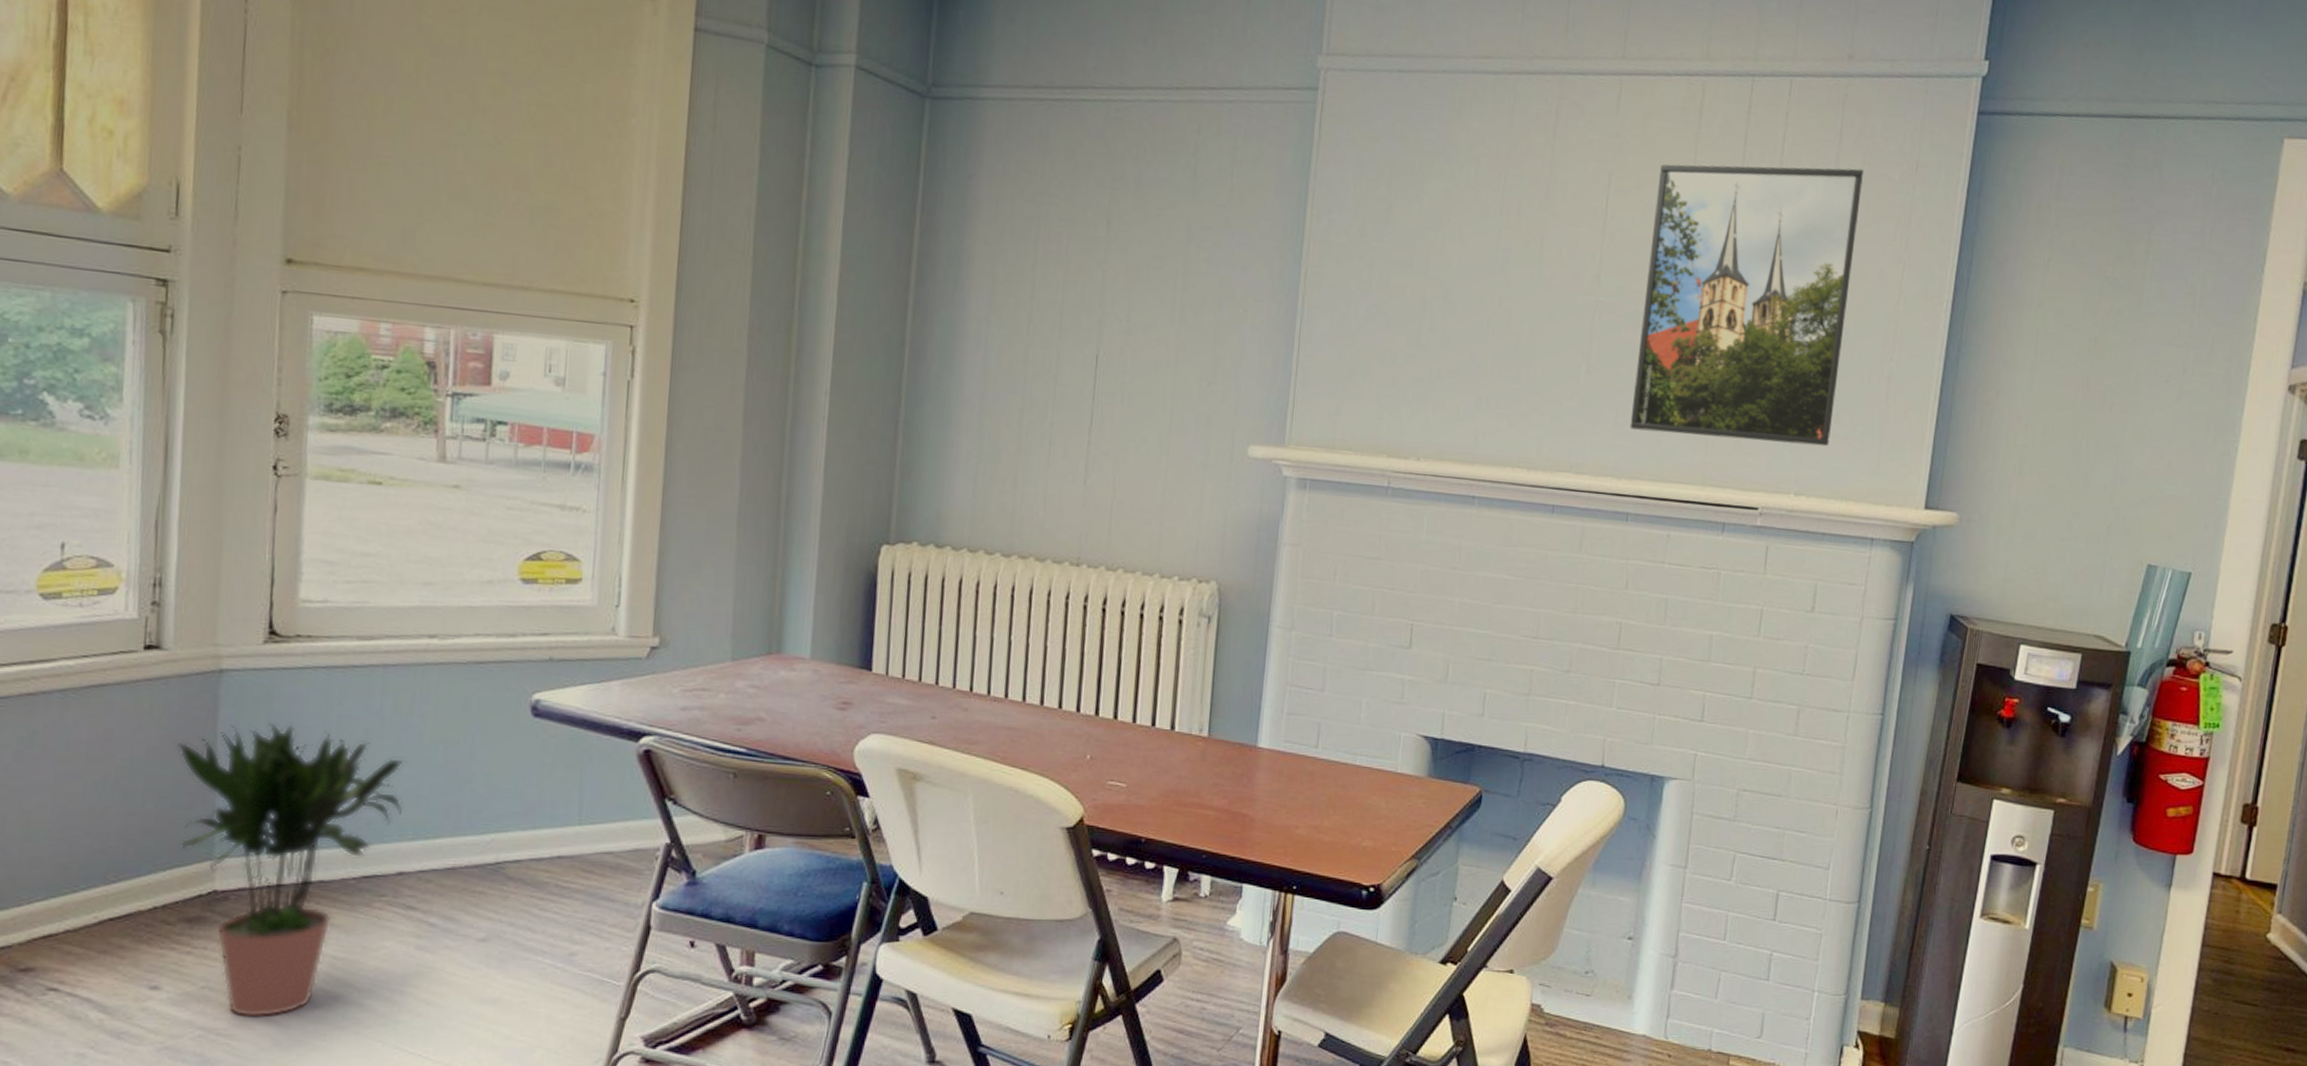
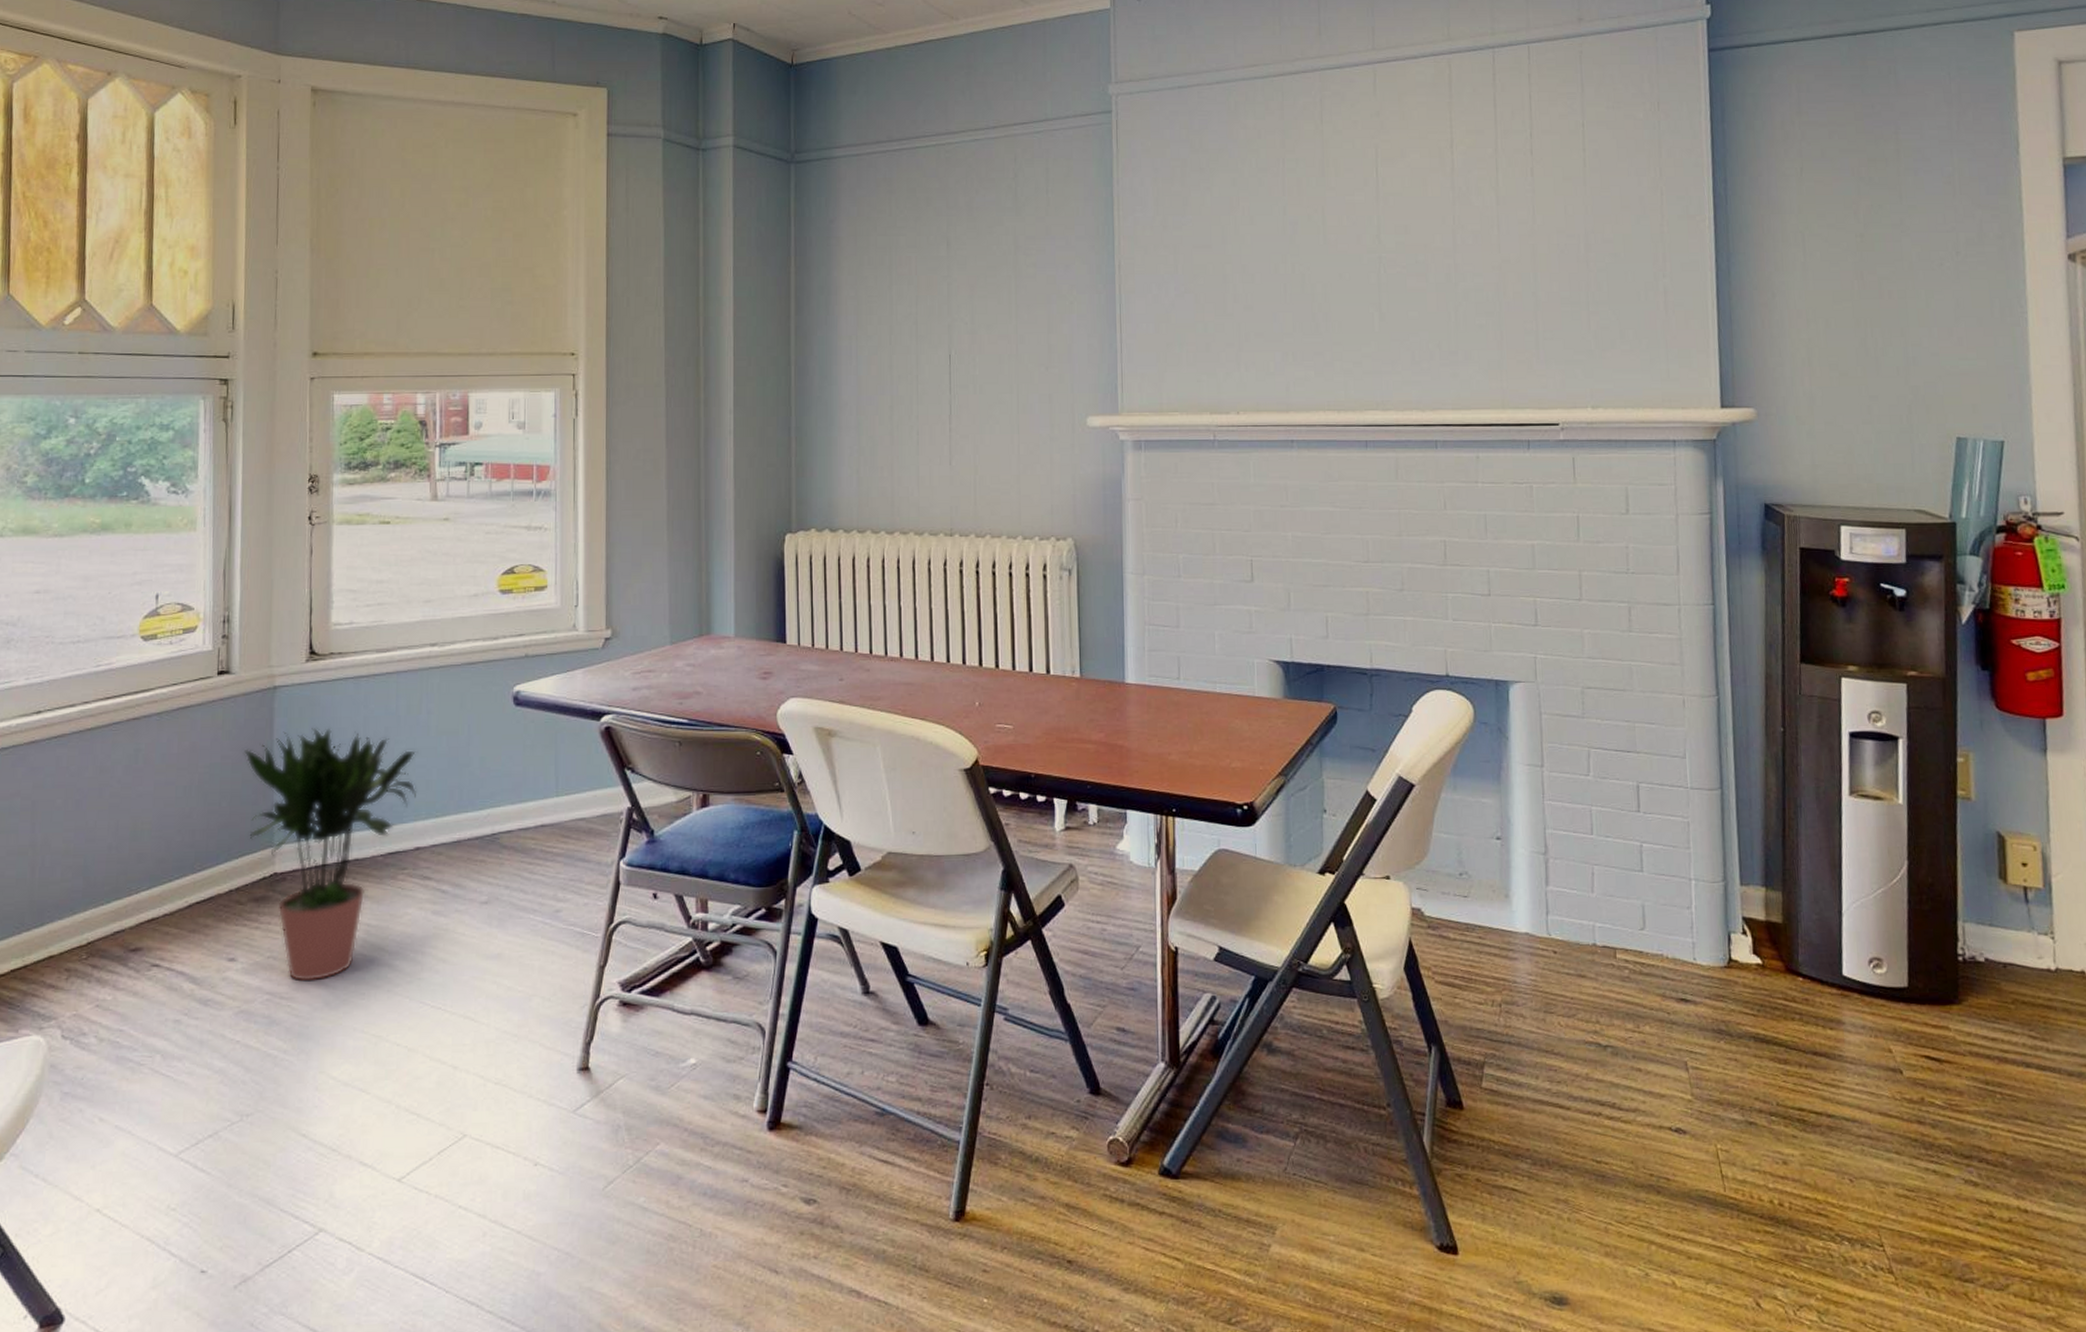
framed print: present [1629,164,1864,447] -> none [1420,113,1618,365]

